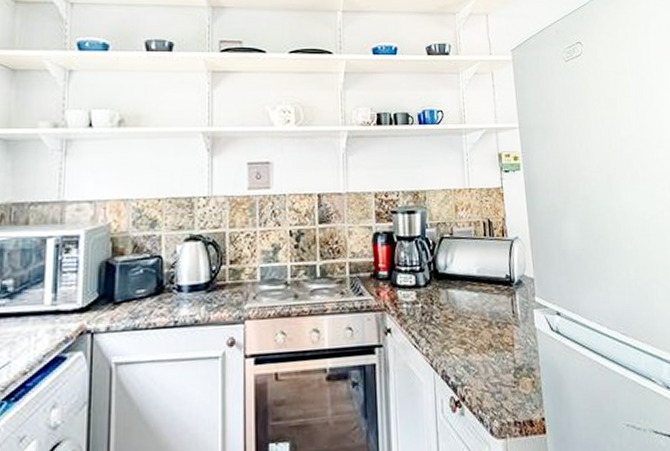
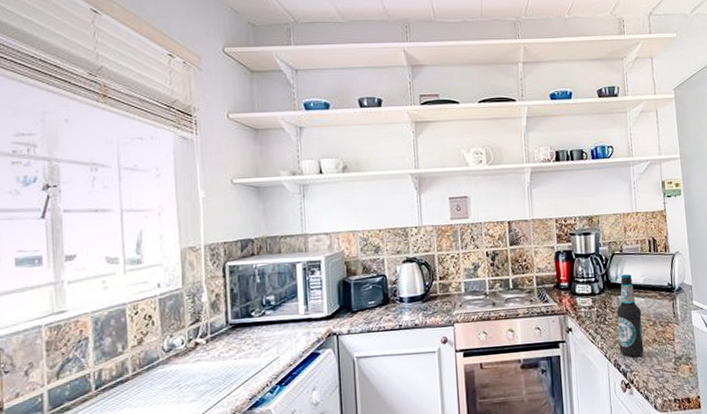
bottle: none [445,262,478,367] -> present [616,274,644,357]

